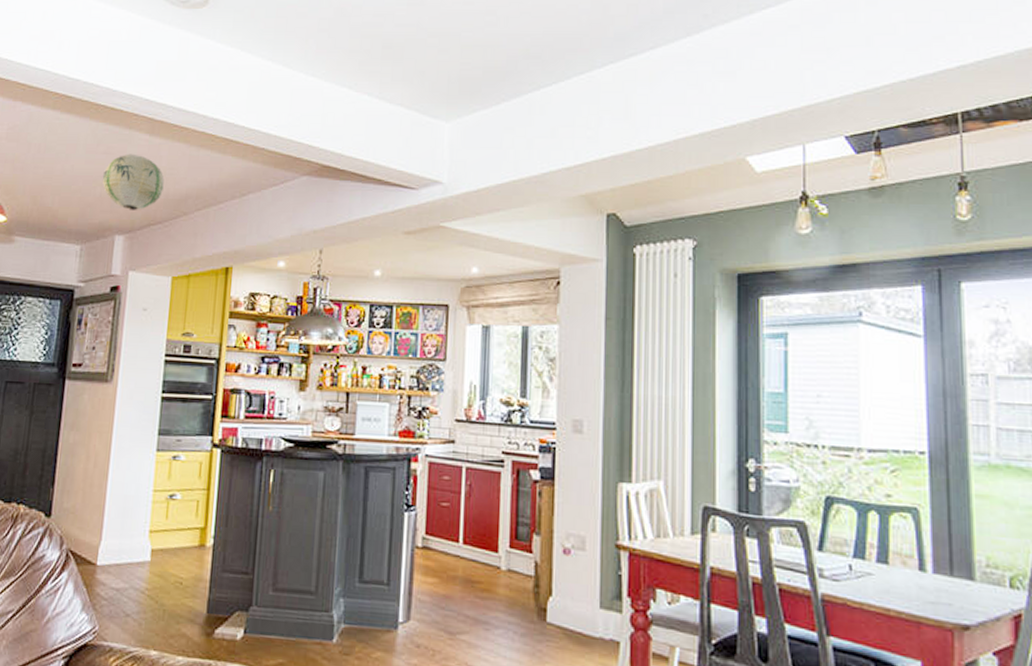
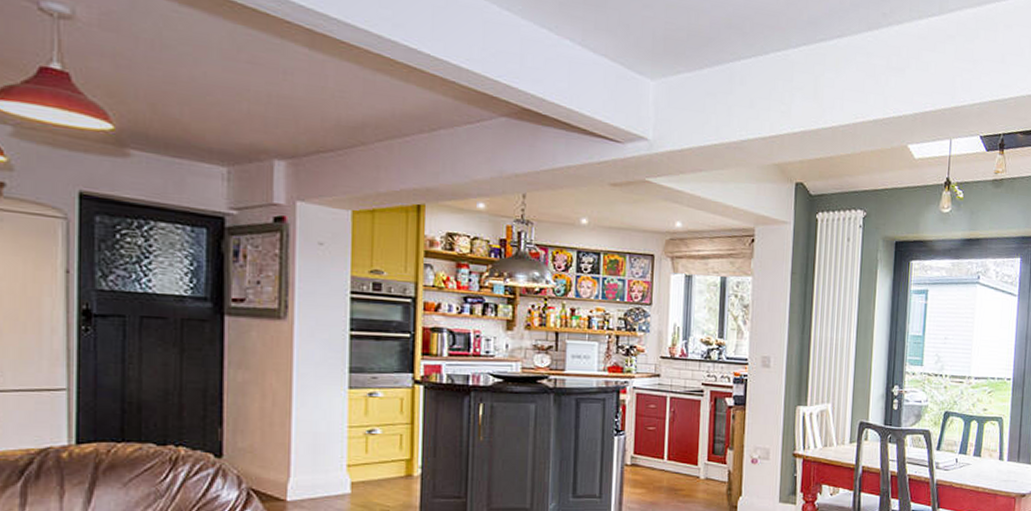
paper lantern: present [102,153,164,210] -> none [249,67,333,134]

